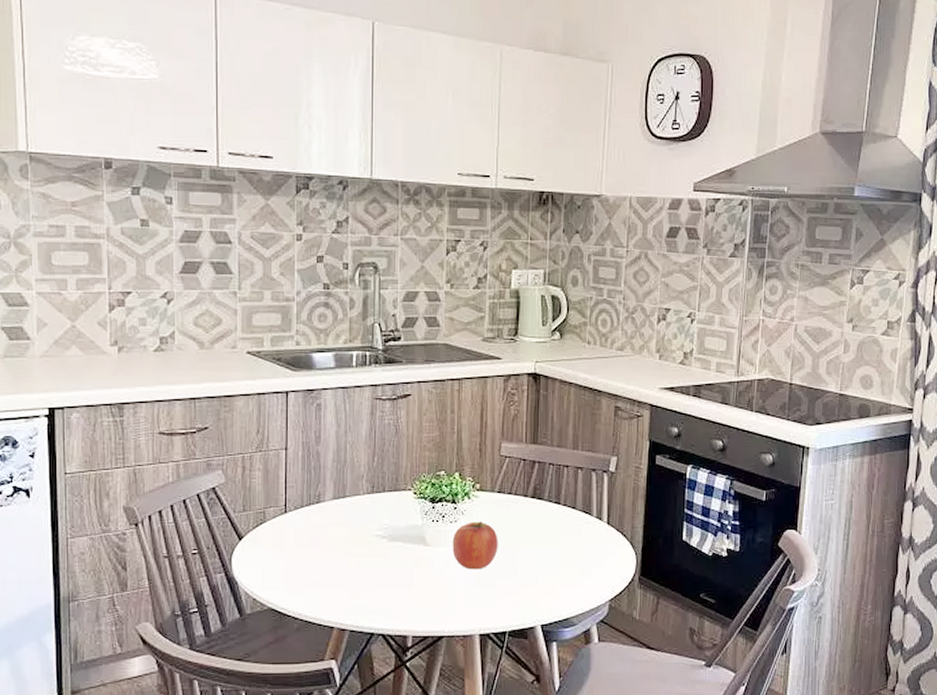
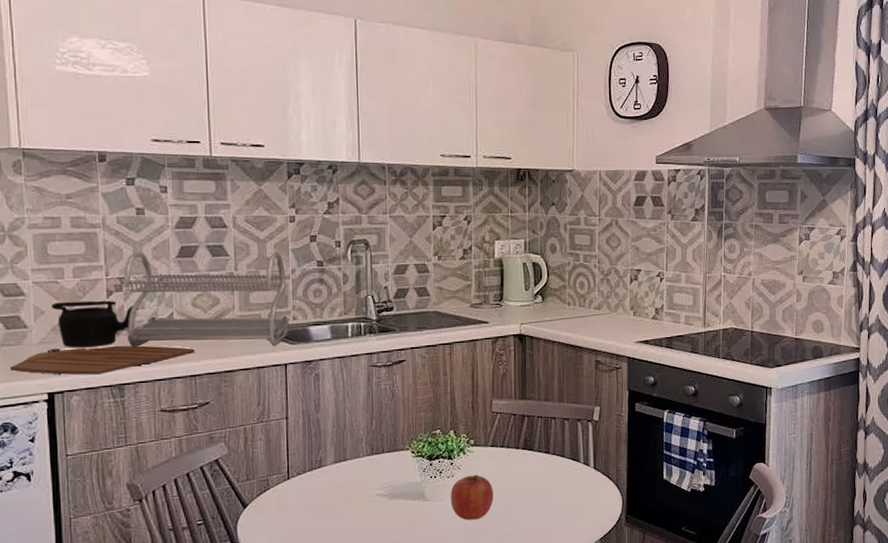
cutting board: none [12,362,196,392] -> present [9,345,195,376]
teapot: none [54,314,141,363] -> present [51,300,140,348]
dish rack: none [122,265,293,371] -> present [119,251,290,347]

